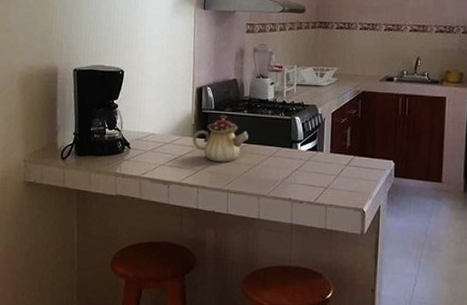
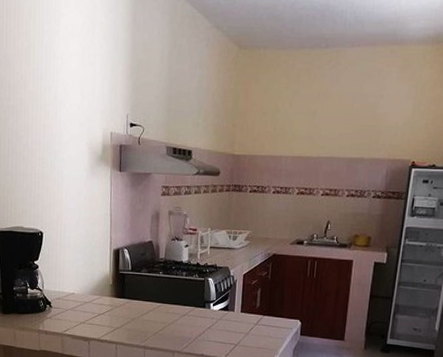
teapot: present [192,114,248,162] -> none [110,275,164,321]

